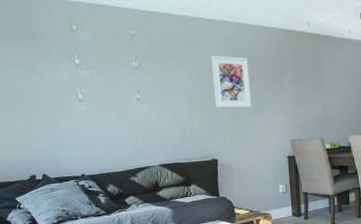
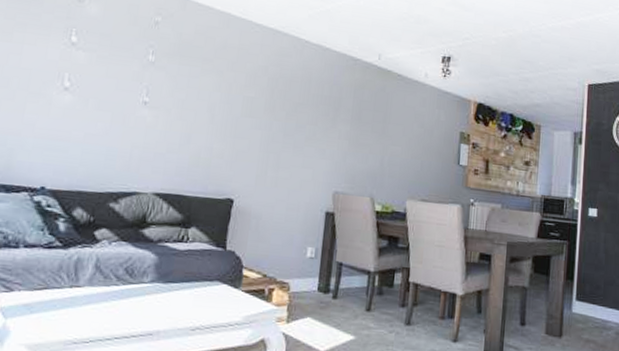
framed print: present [211,55,252,108] -> none [245,68,298,142]

